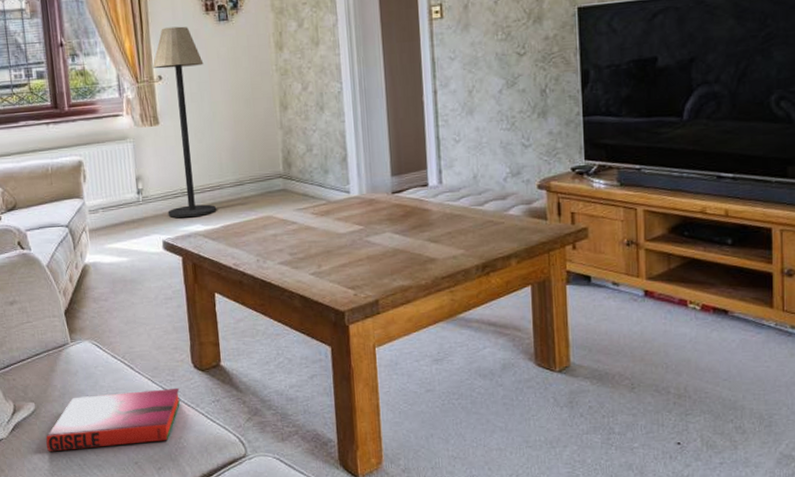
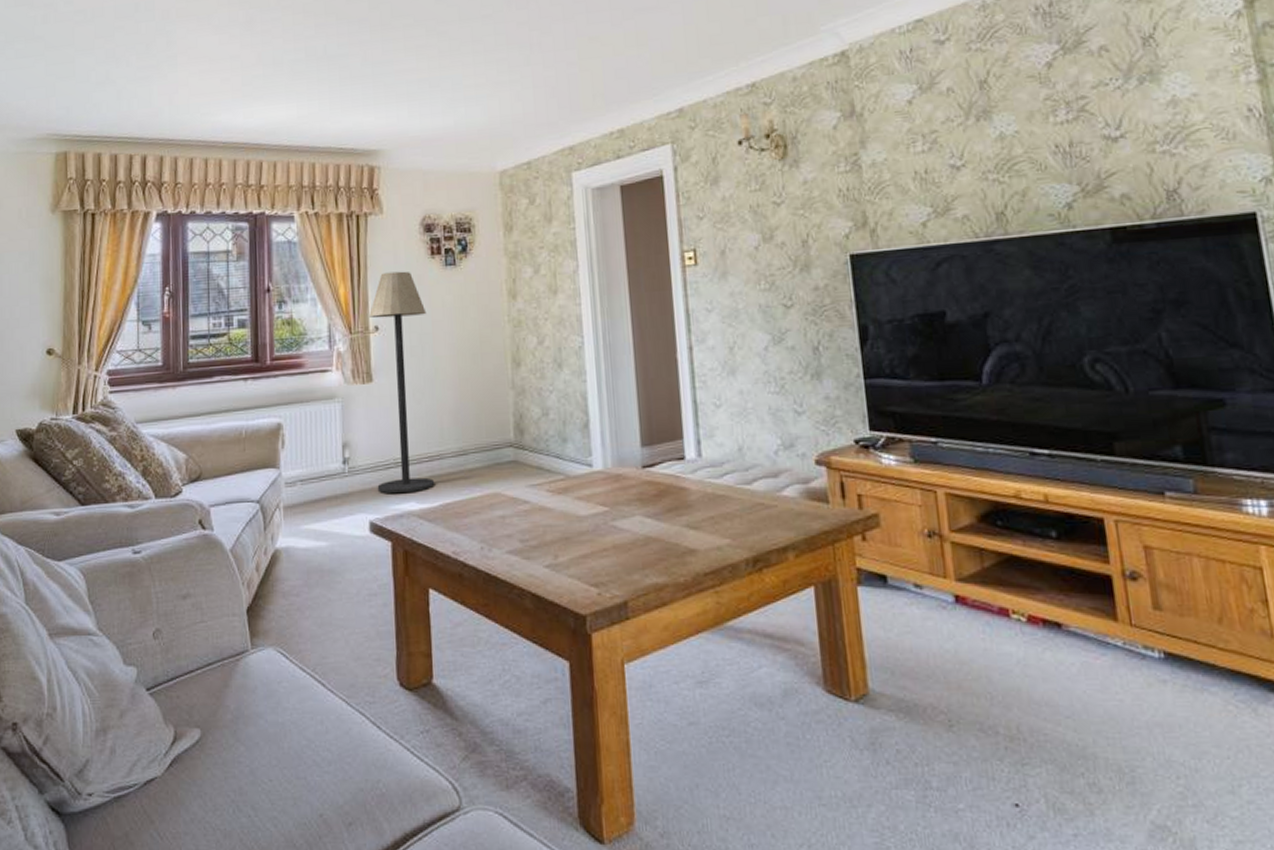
hardback book: present [46,389,181,452] -> none [210,714,381,797]

